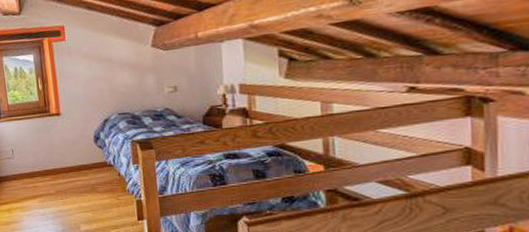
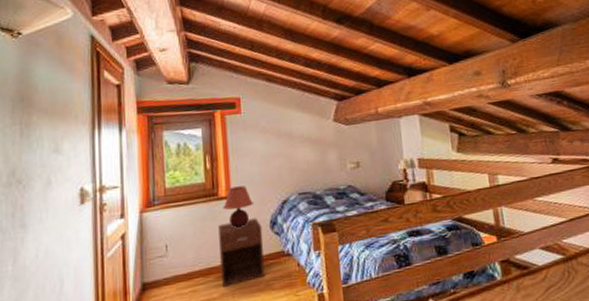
nightstand: none [51,132,91,186] -> present [218,218,265,287]
table lamp: none [54,105,80,140] -> present [223,185,255,228]

